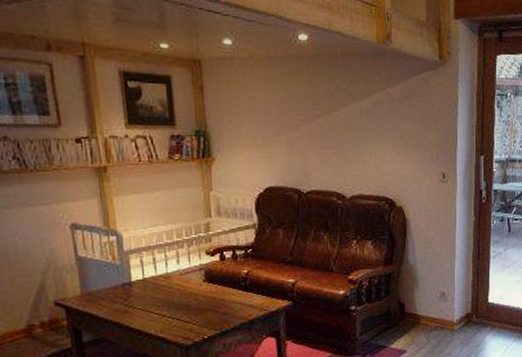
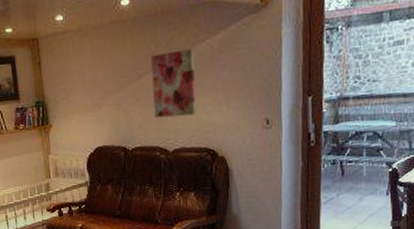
wall art: none [329,95,376,163] -> present [151,48,197,118]

